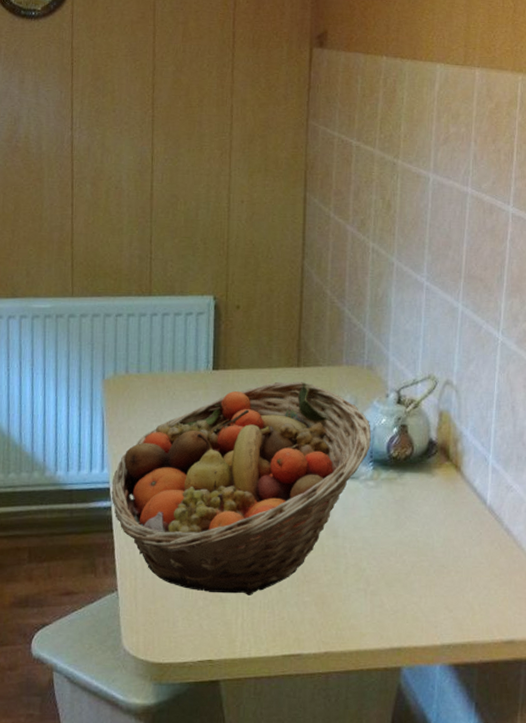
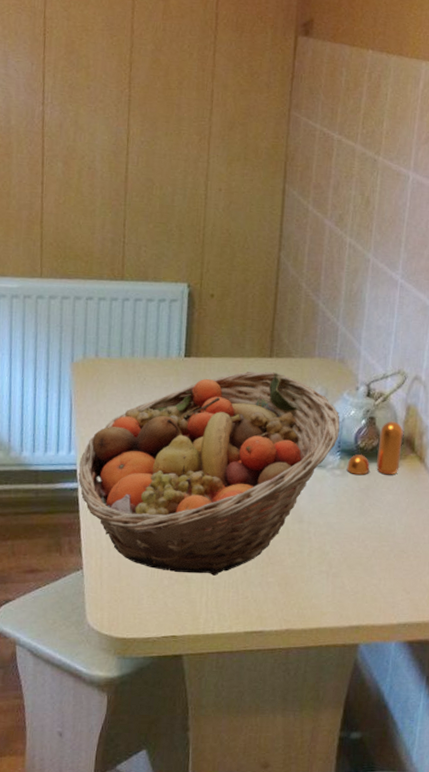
pepper shaker: none [380,428,437,486] -> present [346,421,403,475]

